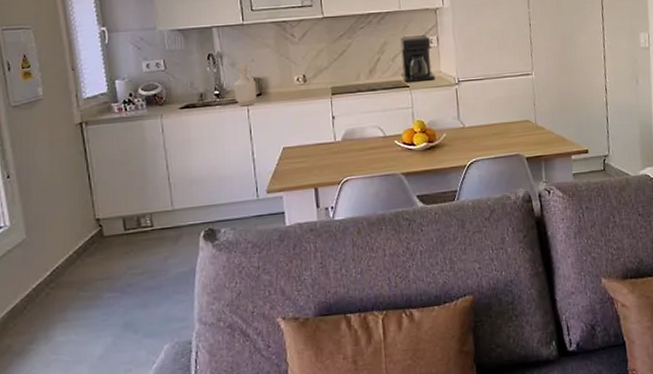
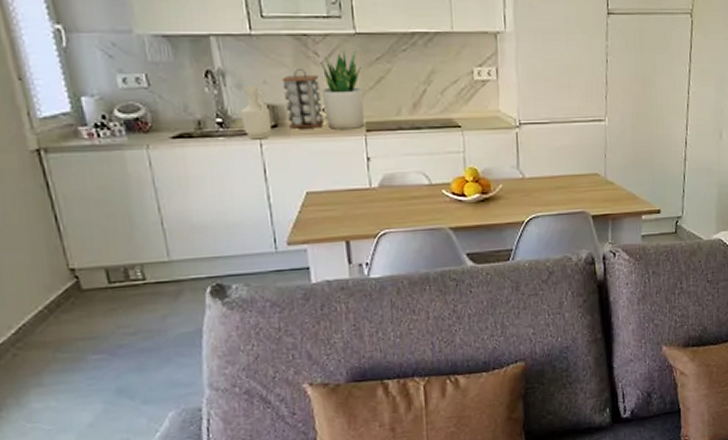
spice rack: none [266,47,298,96] -> present [282,68,324,129]
planter: none [296,31,330,95] -> present [320,51,365,129]
coffee maker: present [400,35,436,83] -> none [451,65,493,123]

